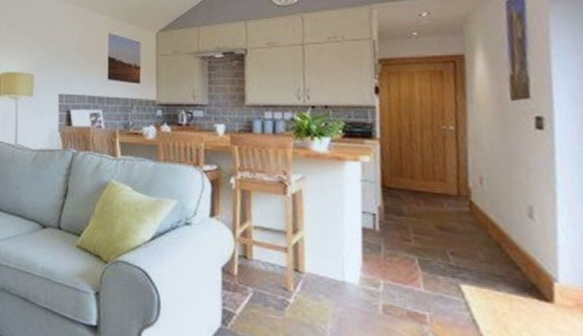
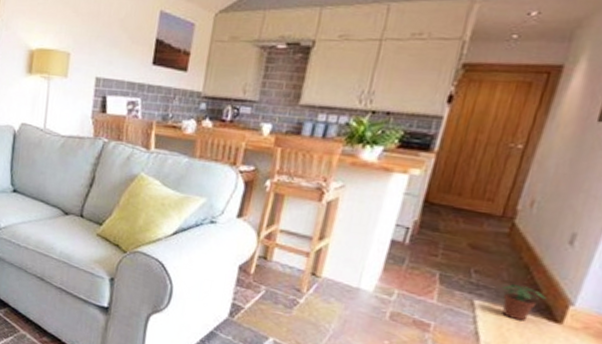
potted plant: none [481,263,529,304] -> present [500,283,546,322]

